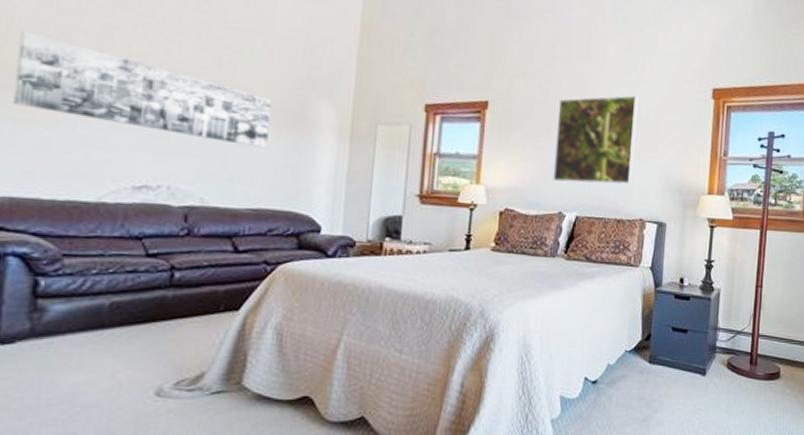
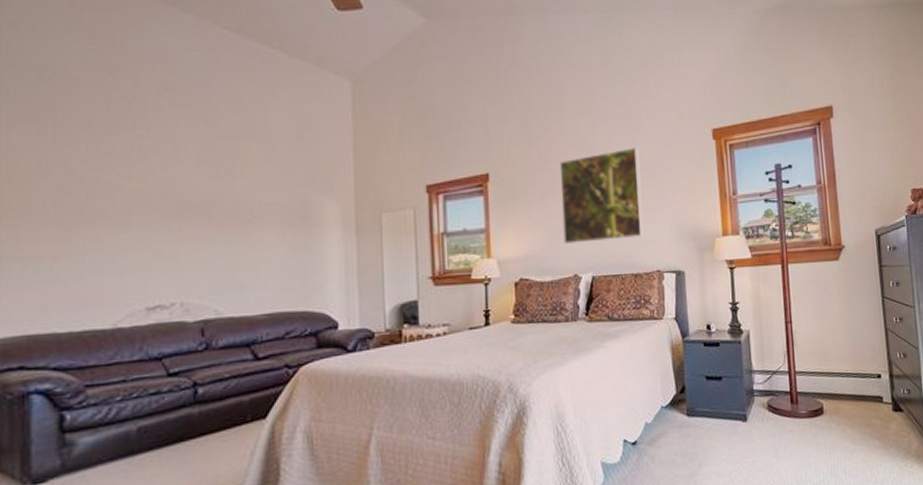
wall art: present [13,30,272,149] -> none [21,168,275,252]

